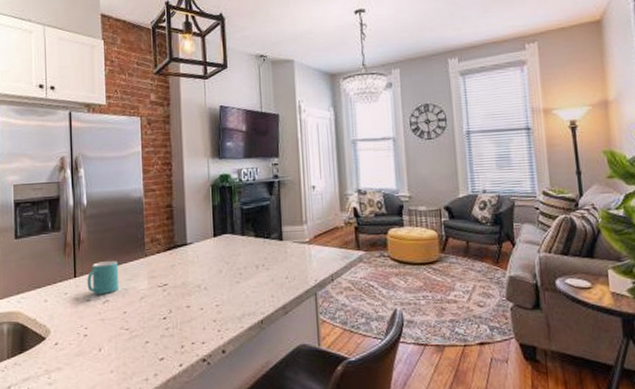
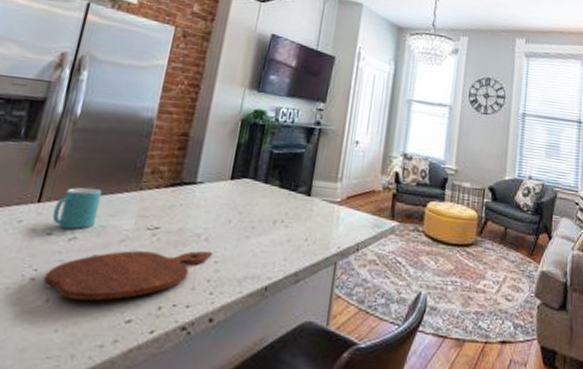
cutting board: none [94,298,213,347] -> present [44,250,212,301]

